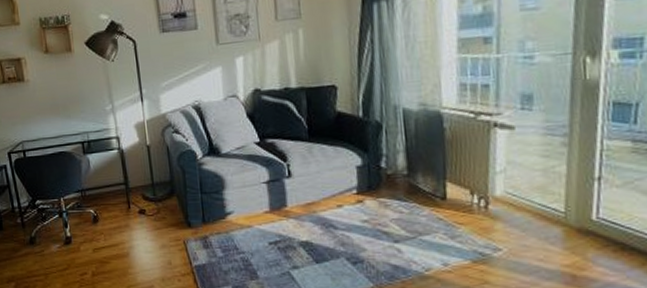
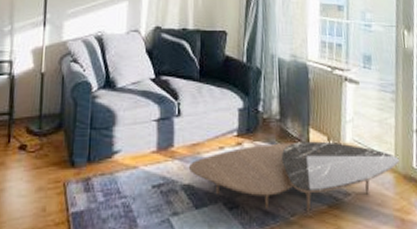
coffee table: none [304,195,573,270] -> present [188,141,400,215]

